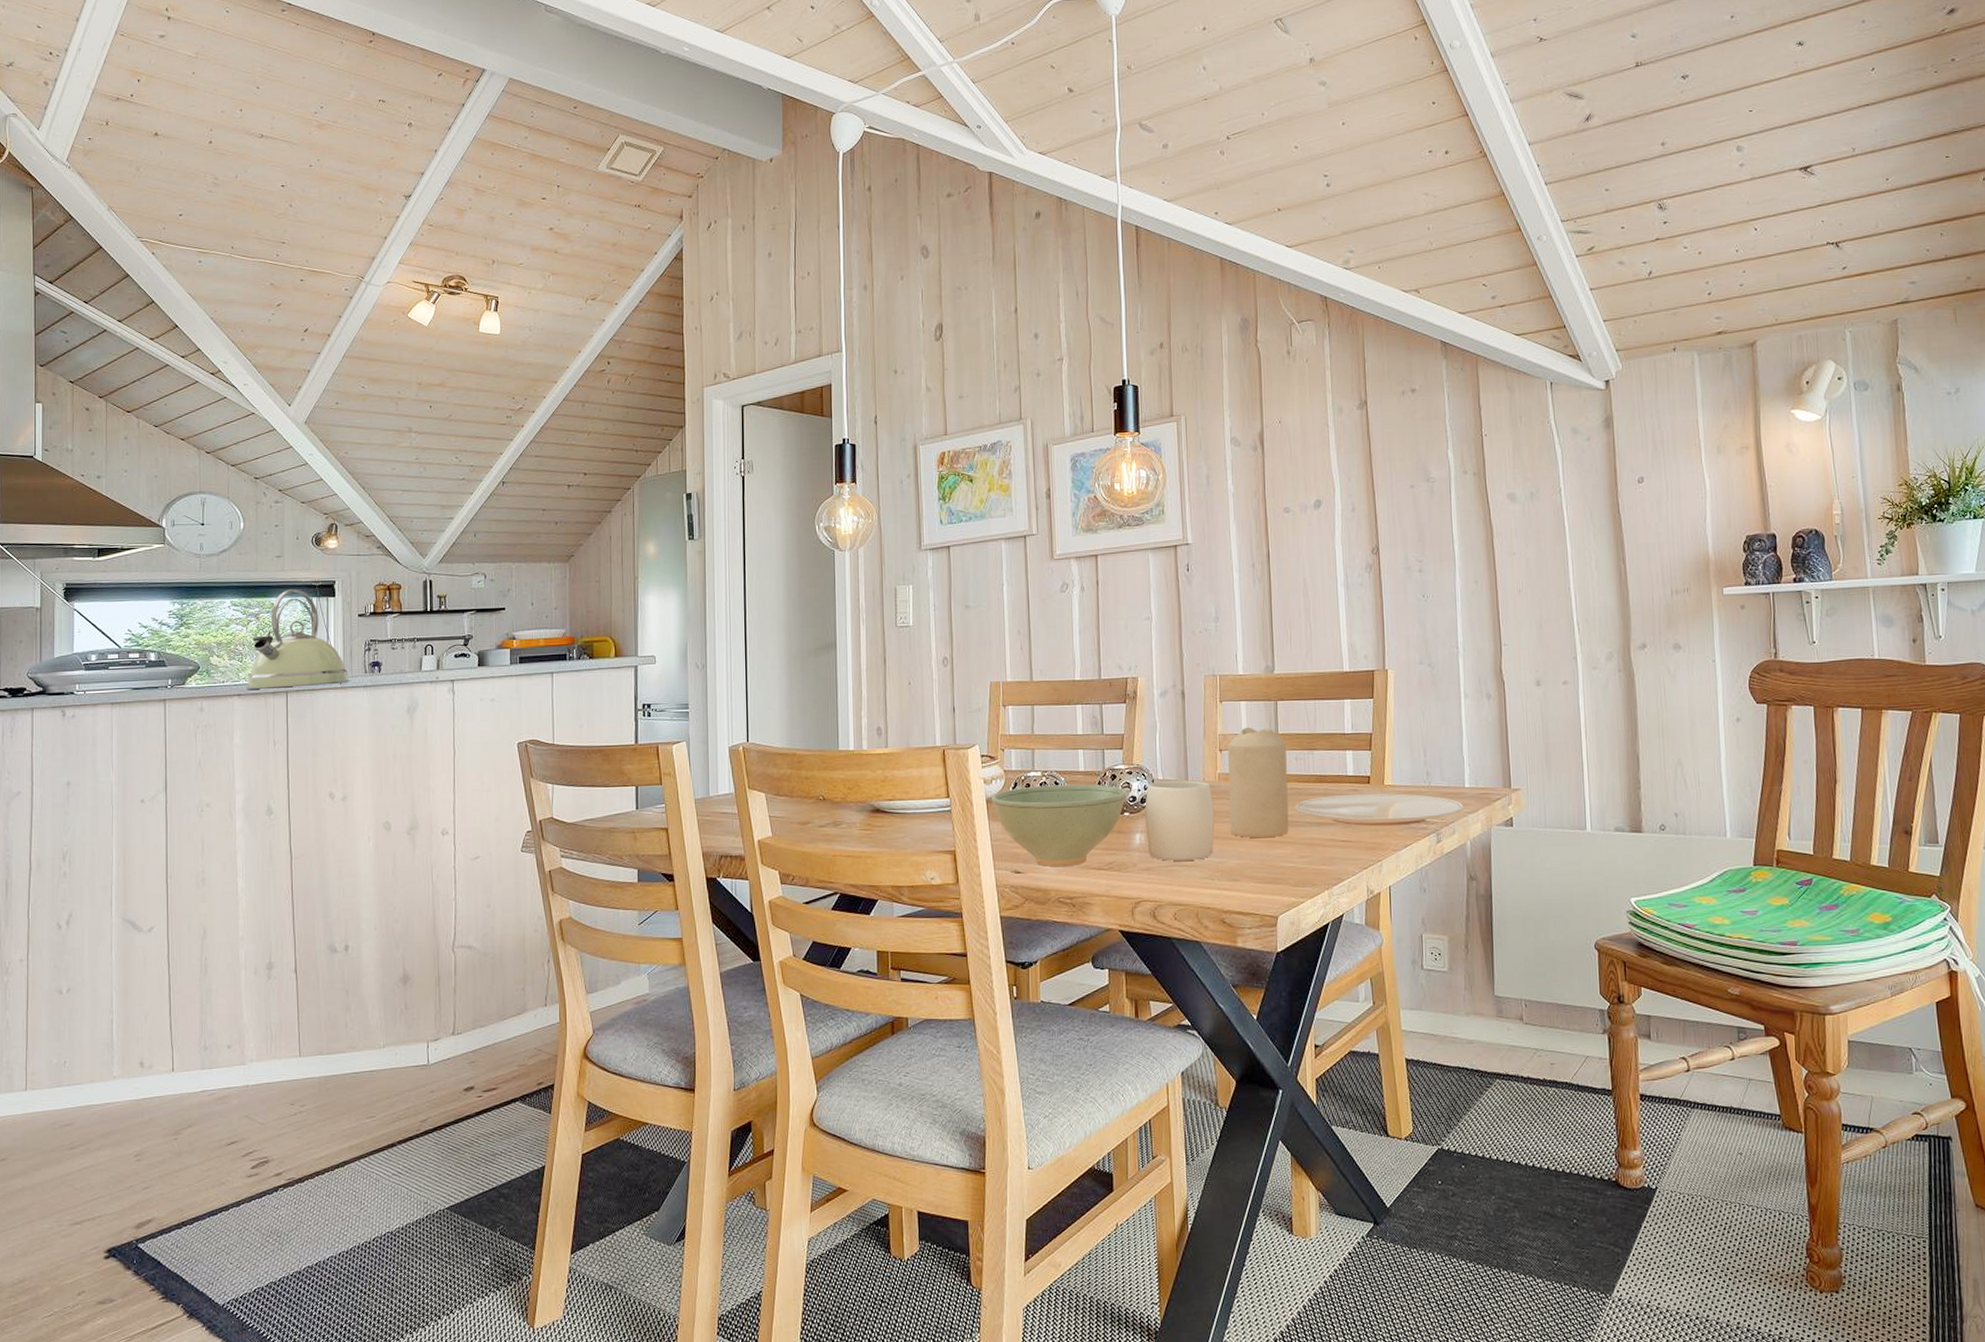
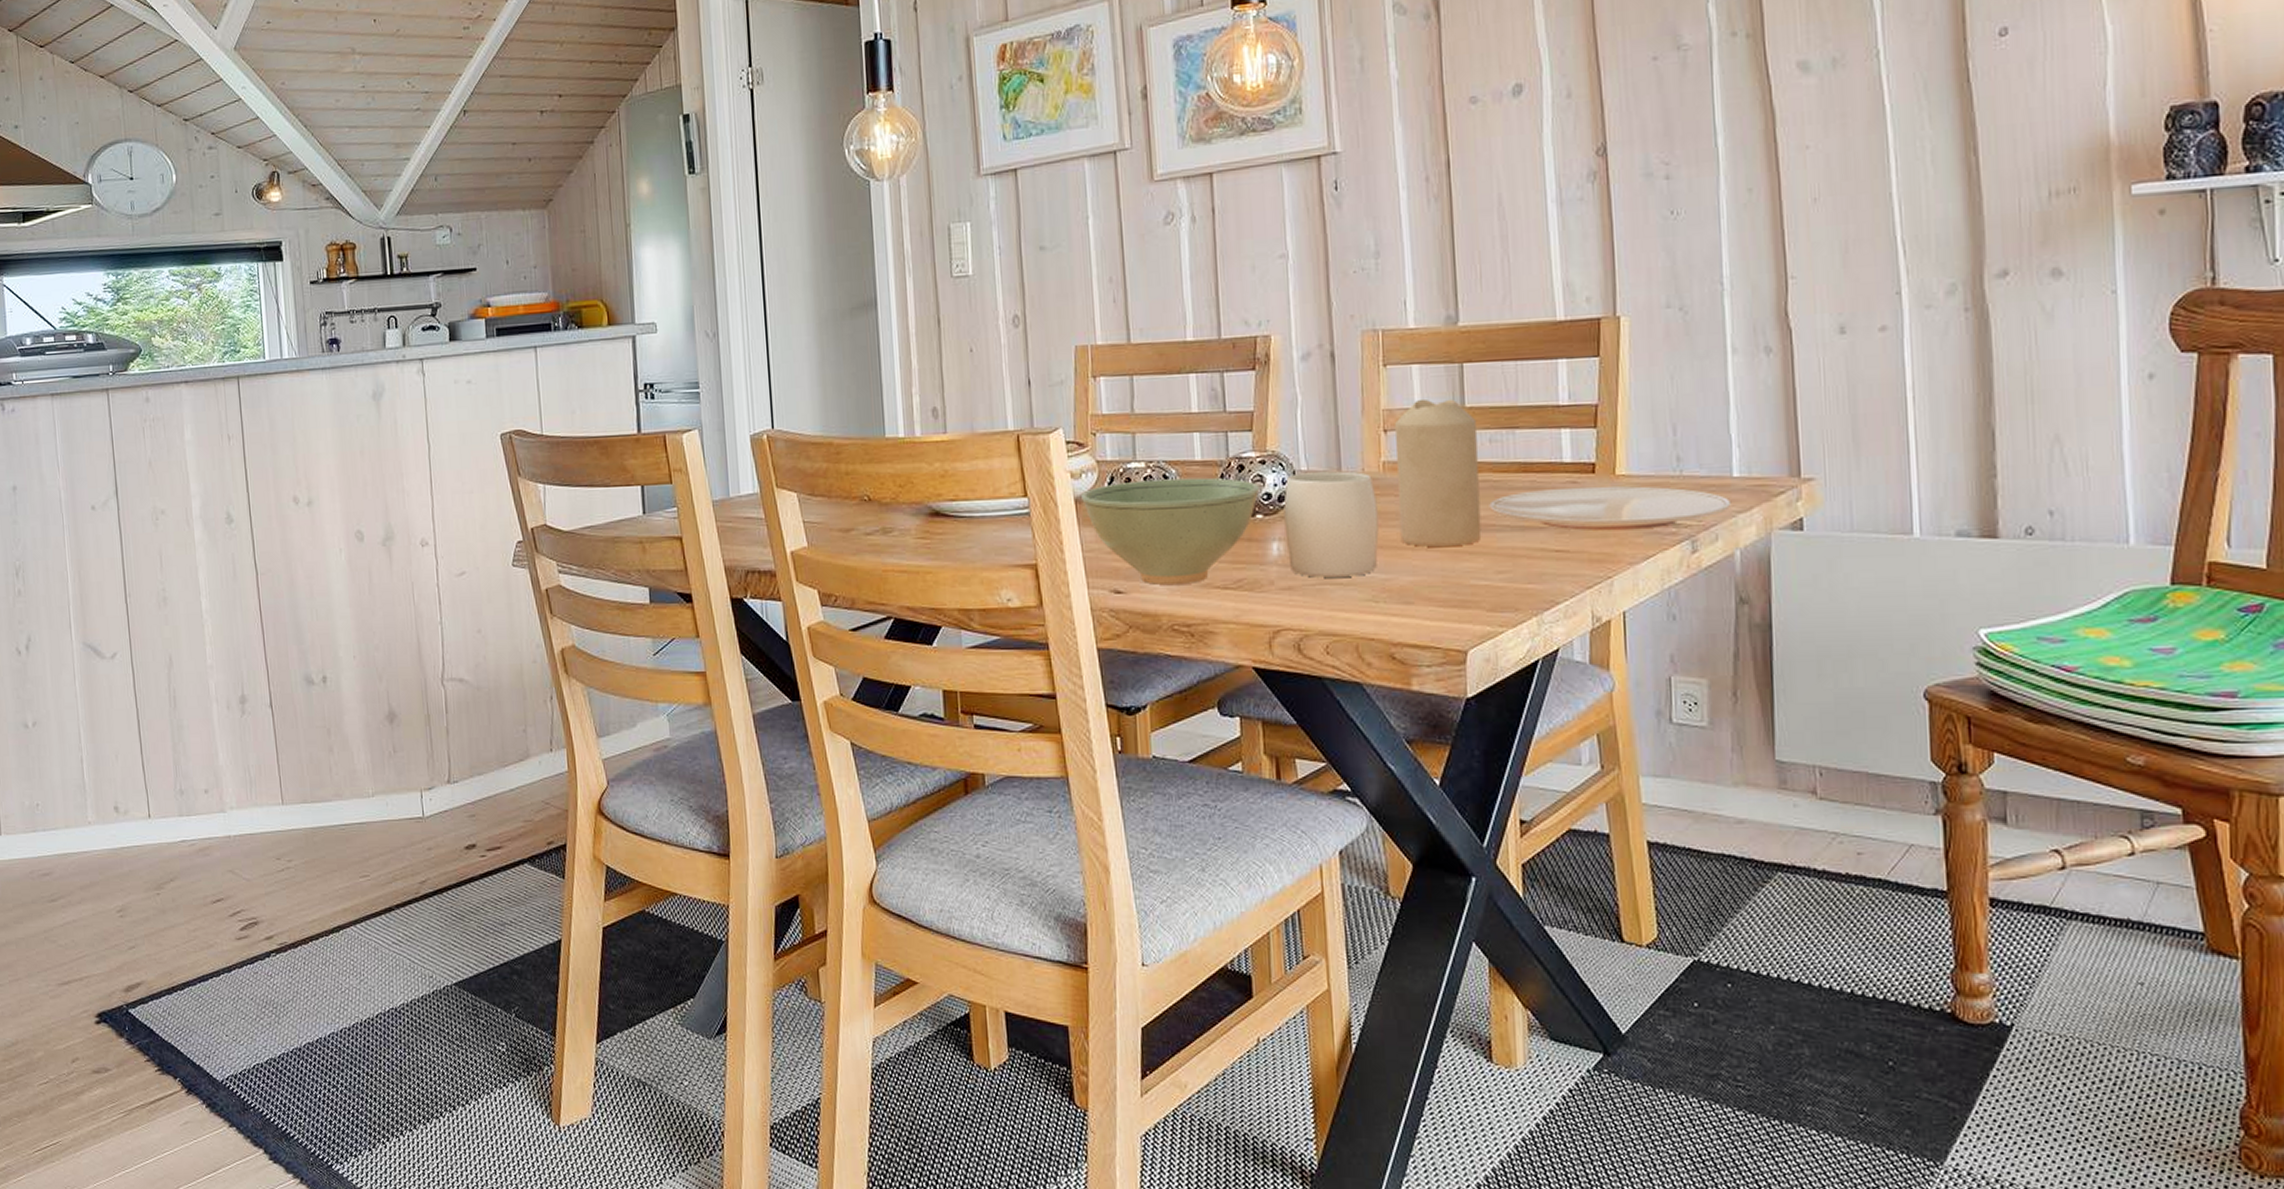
kettle: present [246,589,351,689] -> none [193,253,308,375]

